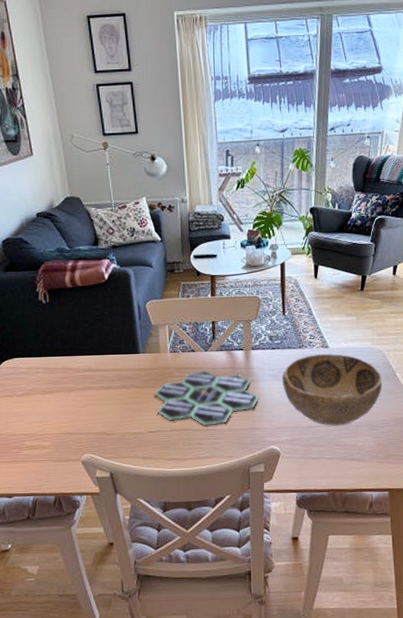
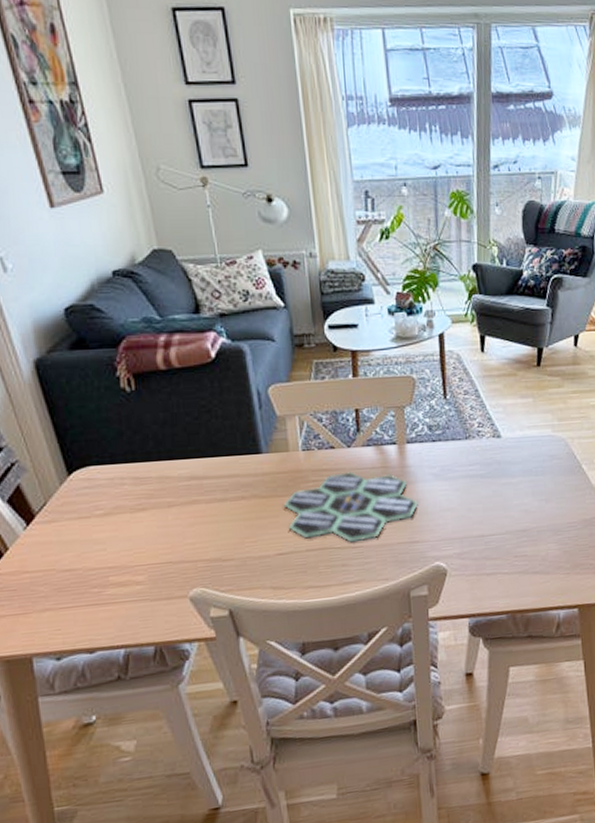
decorative bowl: present [282,354,383,426] -> none [446,444,567,534]

